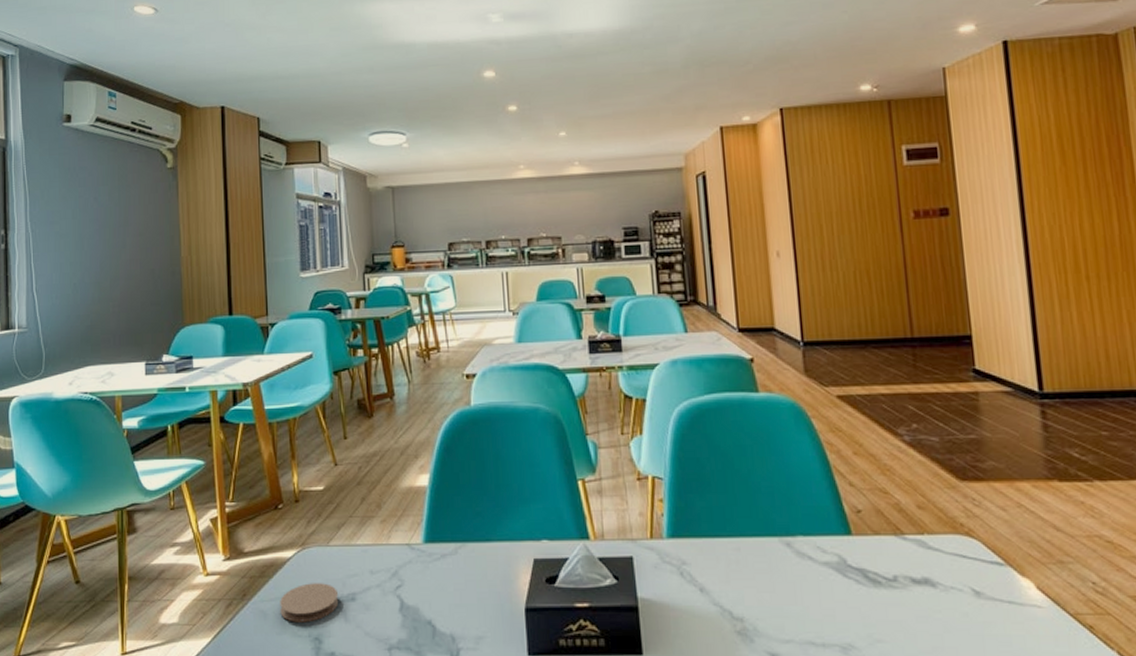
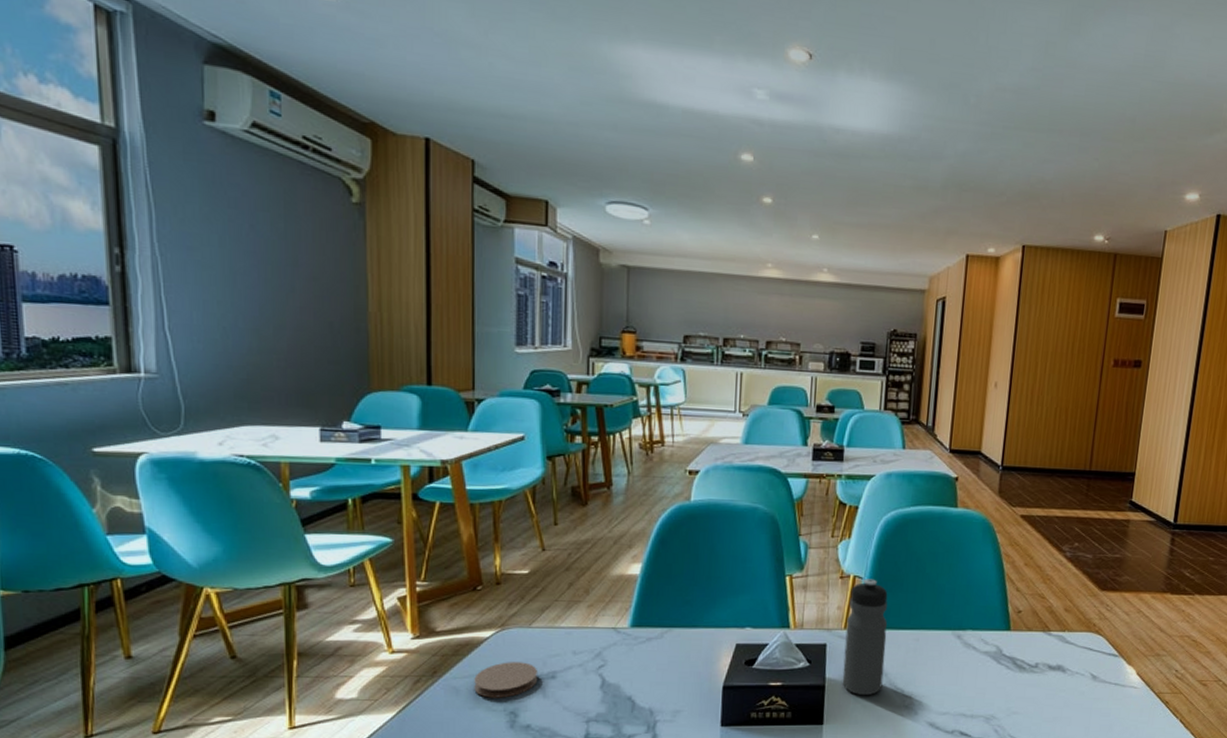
water bottle: none [651,479,706,619] -> present [842,579,888,696]

